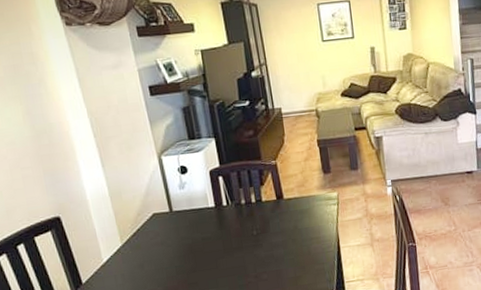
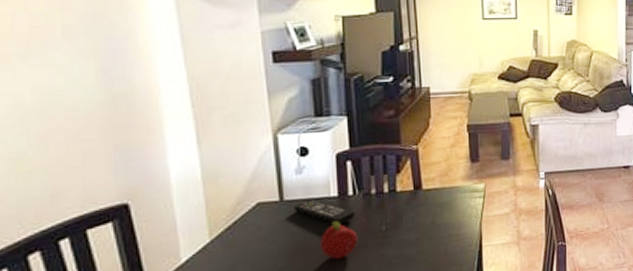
remote control: none [181,209,231,231] -> present [294,199,355,225]
fruit: none [205,227,235,259] -> present [320,221,358,260]

